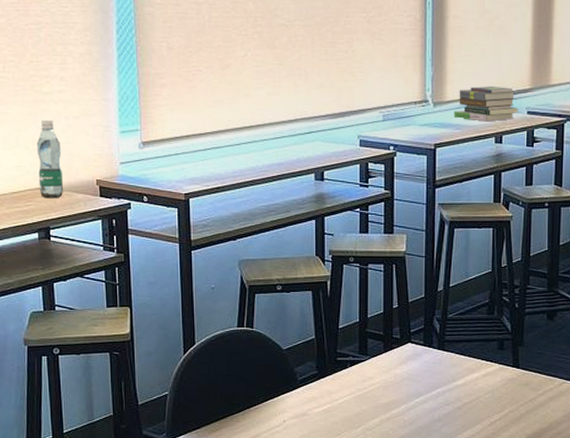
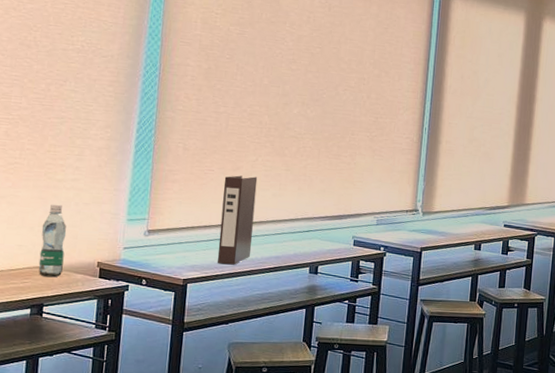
binder: none [214,74,251,175] -> present [217,175,258,265]
books: present [453,86,518,122] -> none [440,201,496,232]

